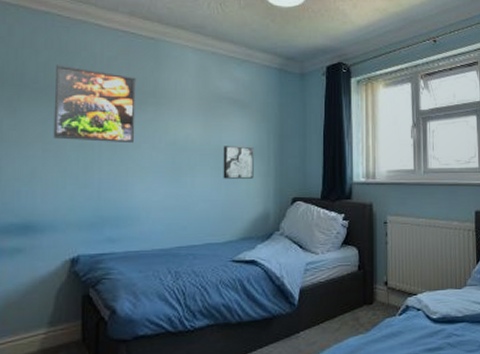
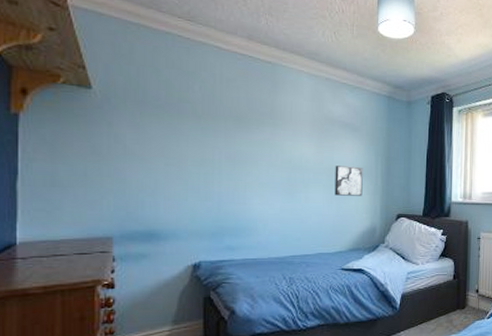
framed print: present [53,65,136,144] -> none [175,84,254,161]

